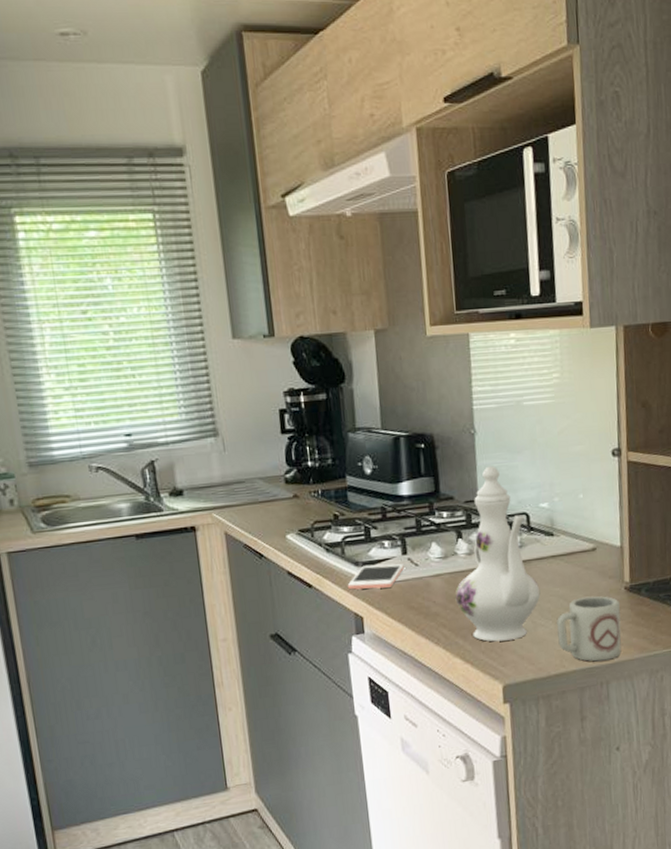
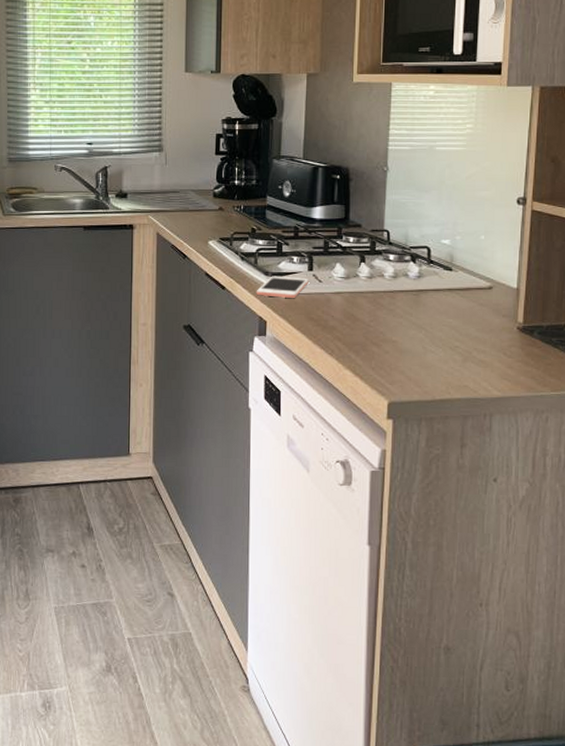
ewer: present [455,466,541,642] -> none [352,201,434,361]
cup: present [557,595,622,662] -> none [446,331,512,394]

